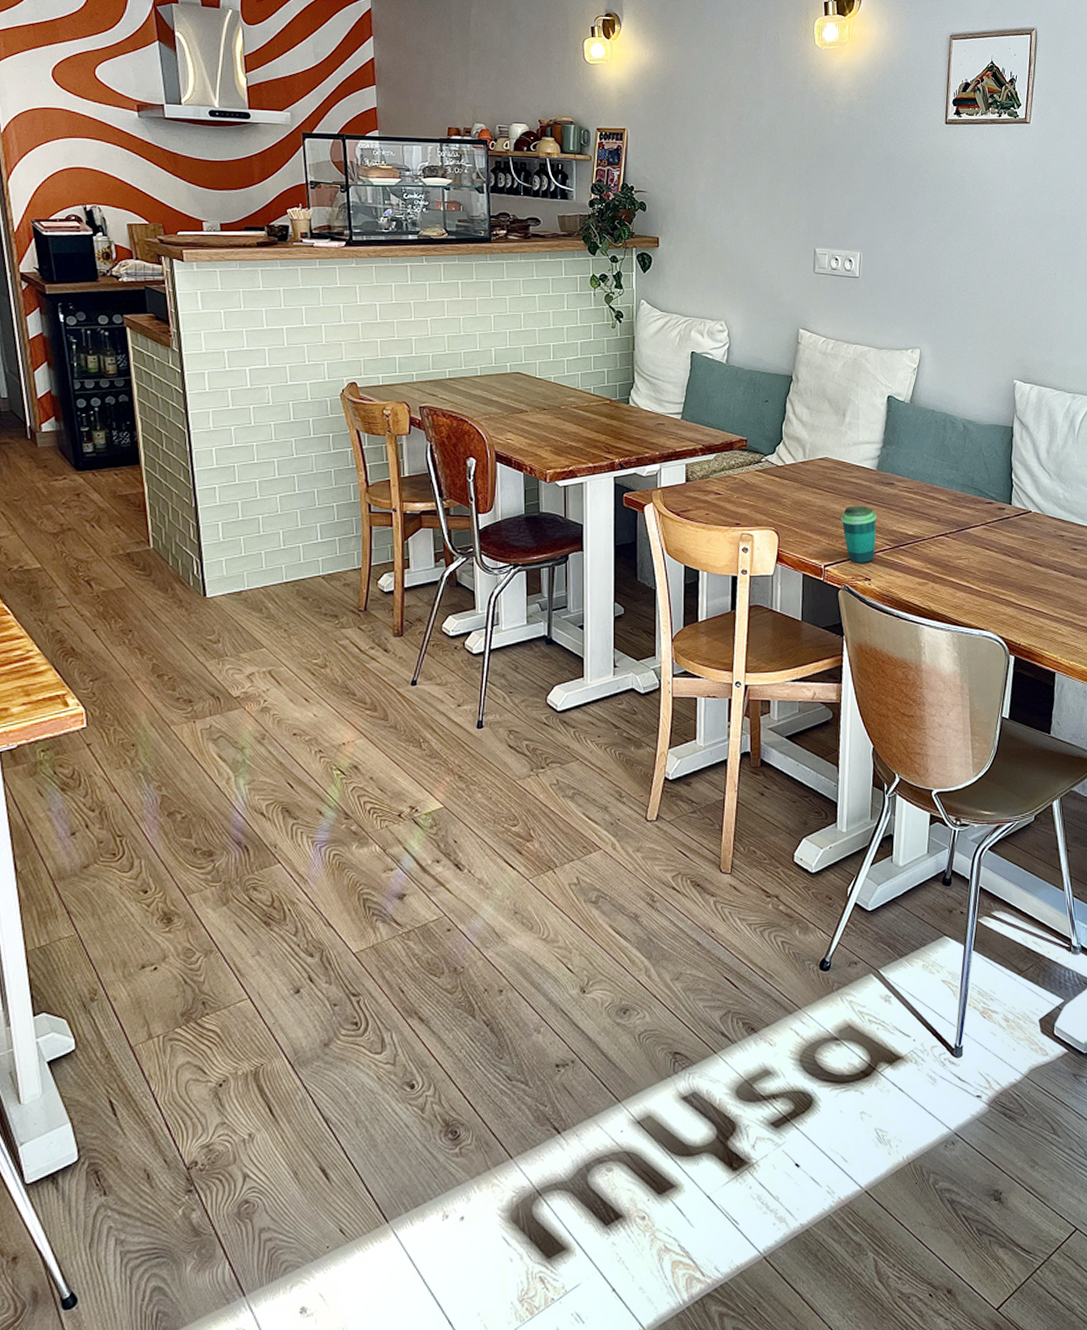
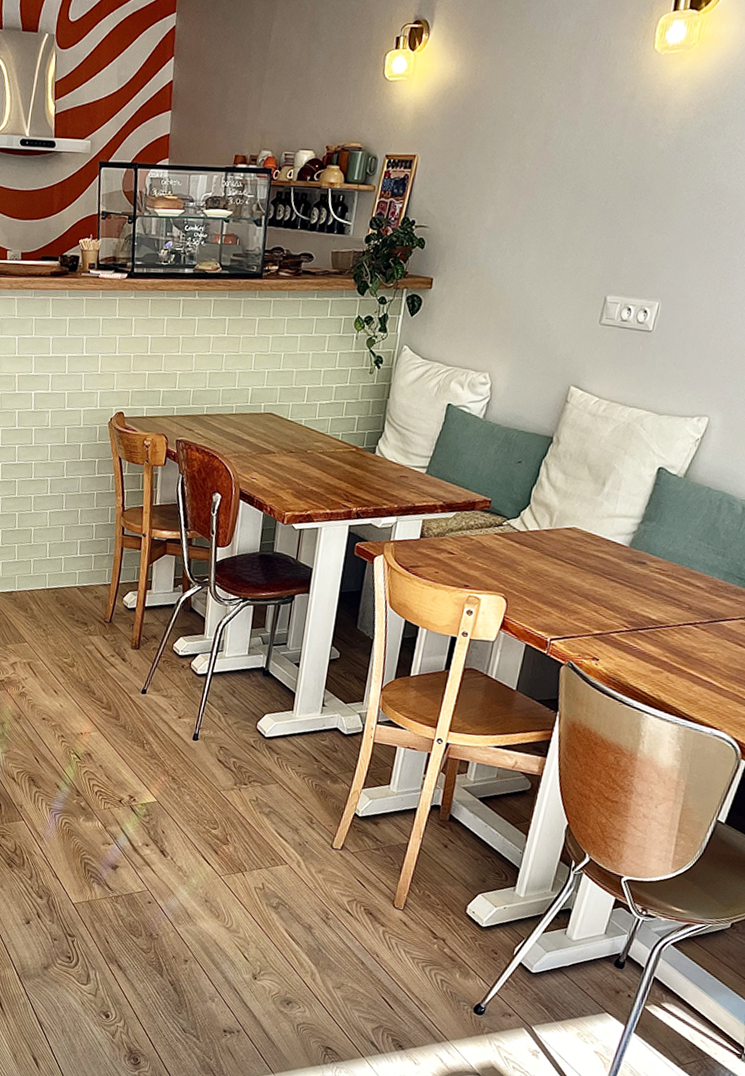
cup: present [841,505,877,564] -> none [578,581,619,643]

